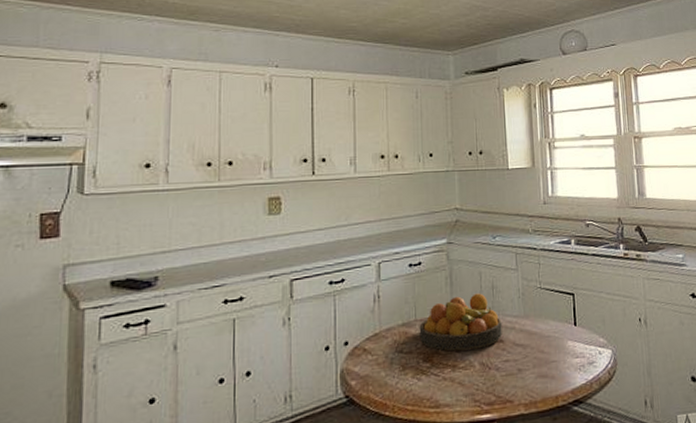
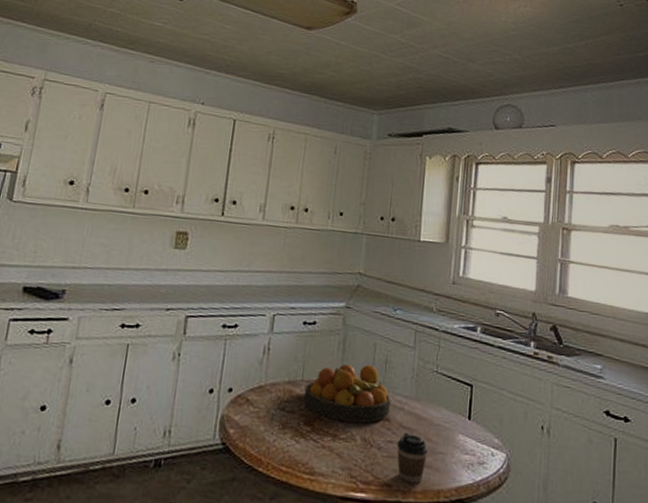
coffee cup: none [513,349,543,396] -> present [396,432,429,484]

